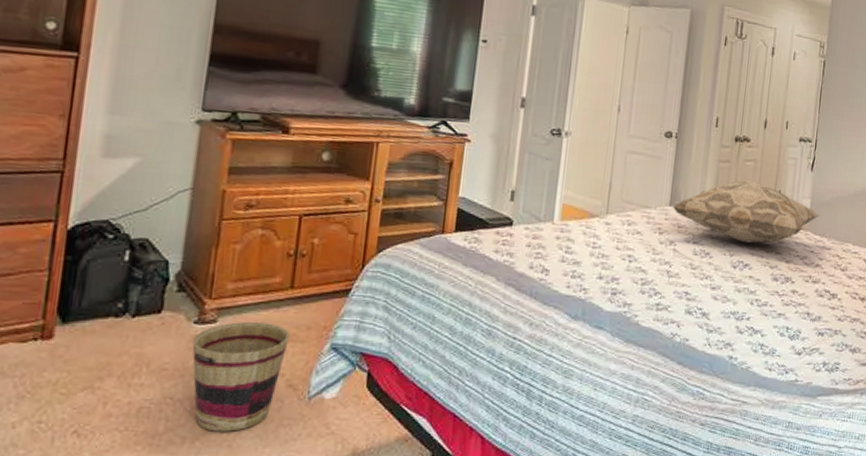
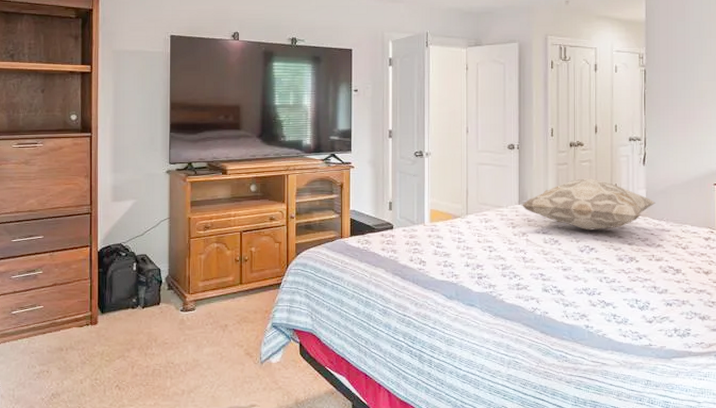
basket: present [192,322,290,432] -> none [181,309,243,386]

